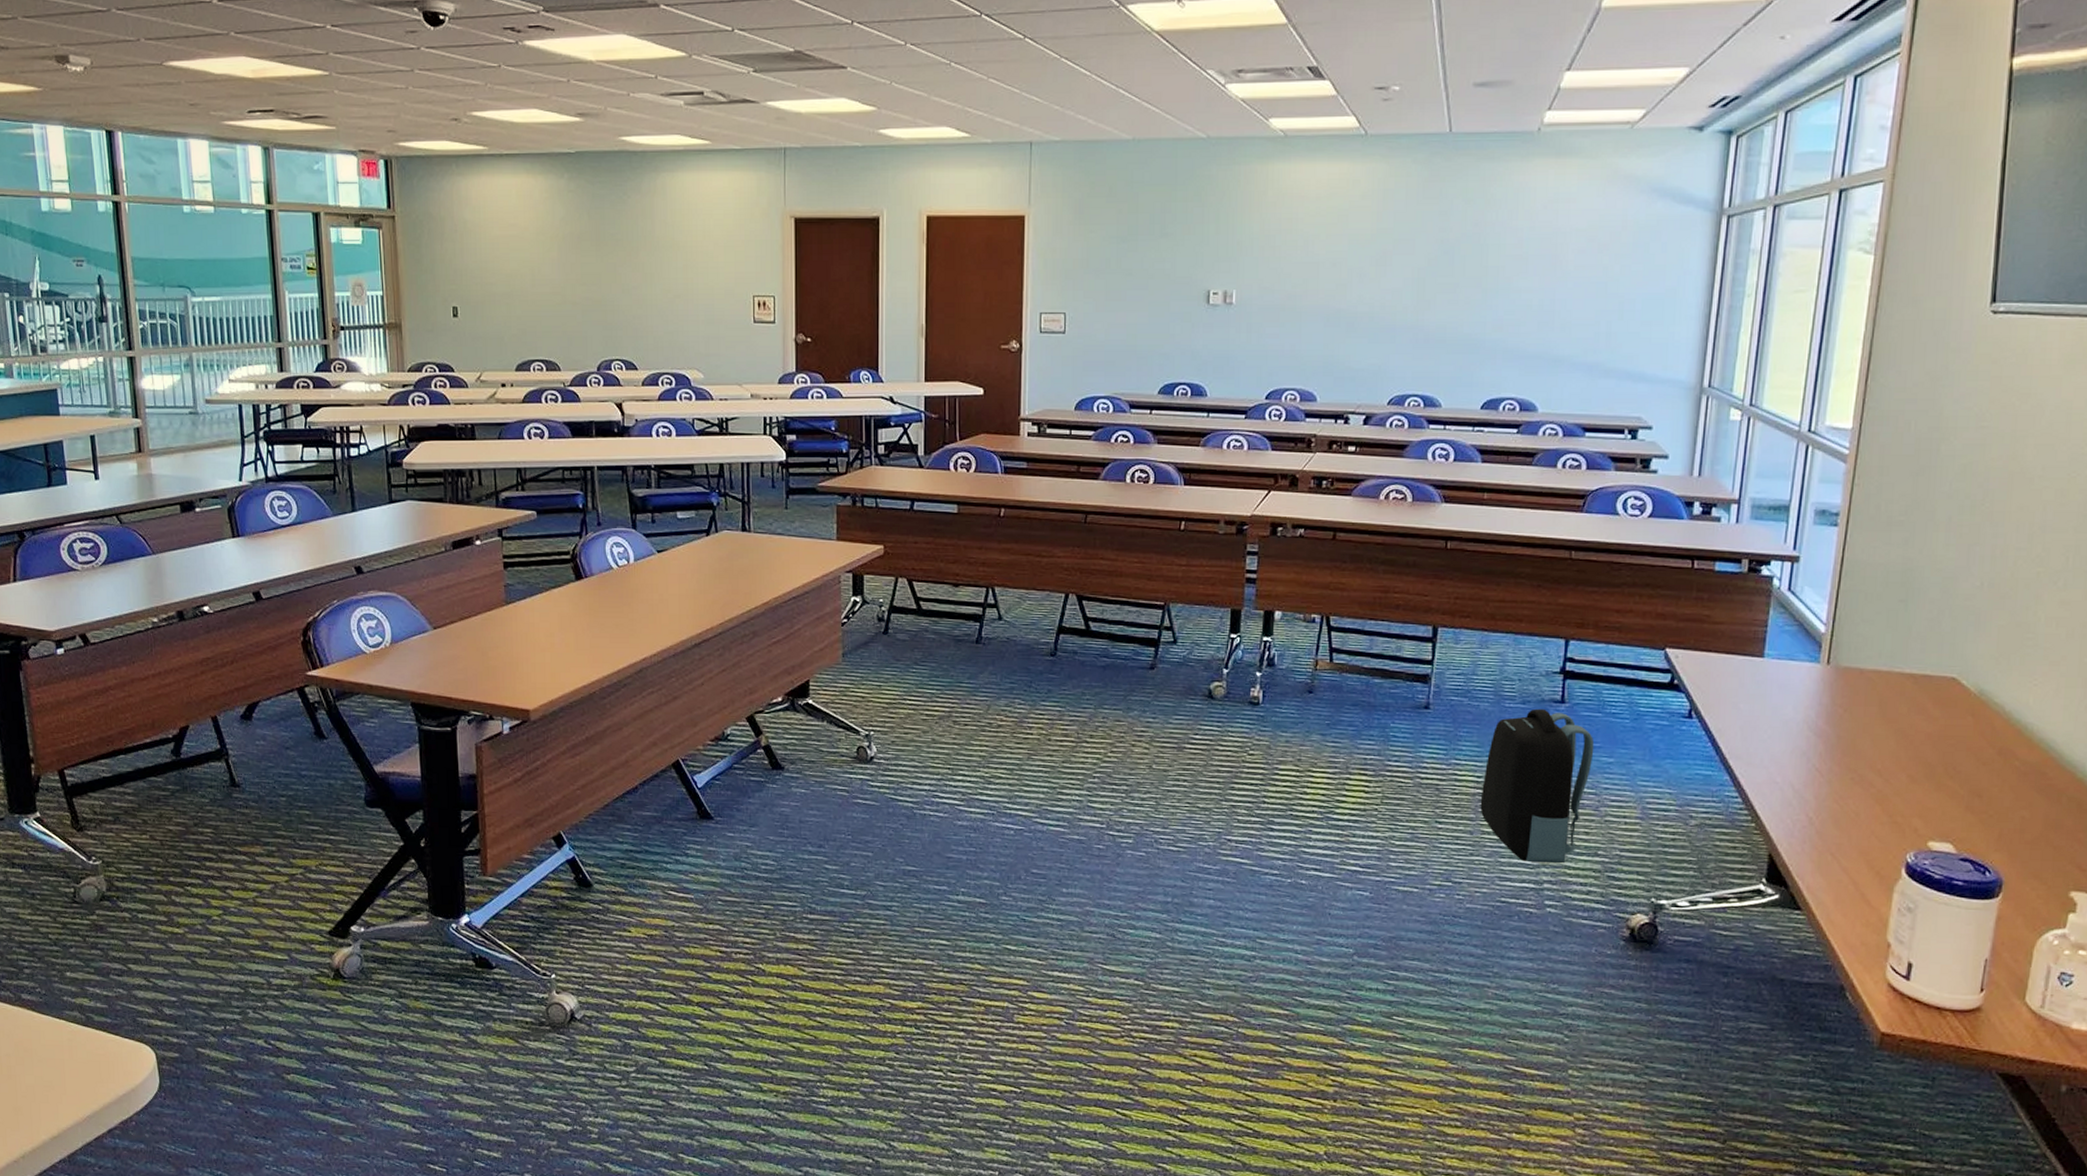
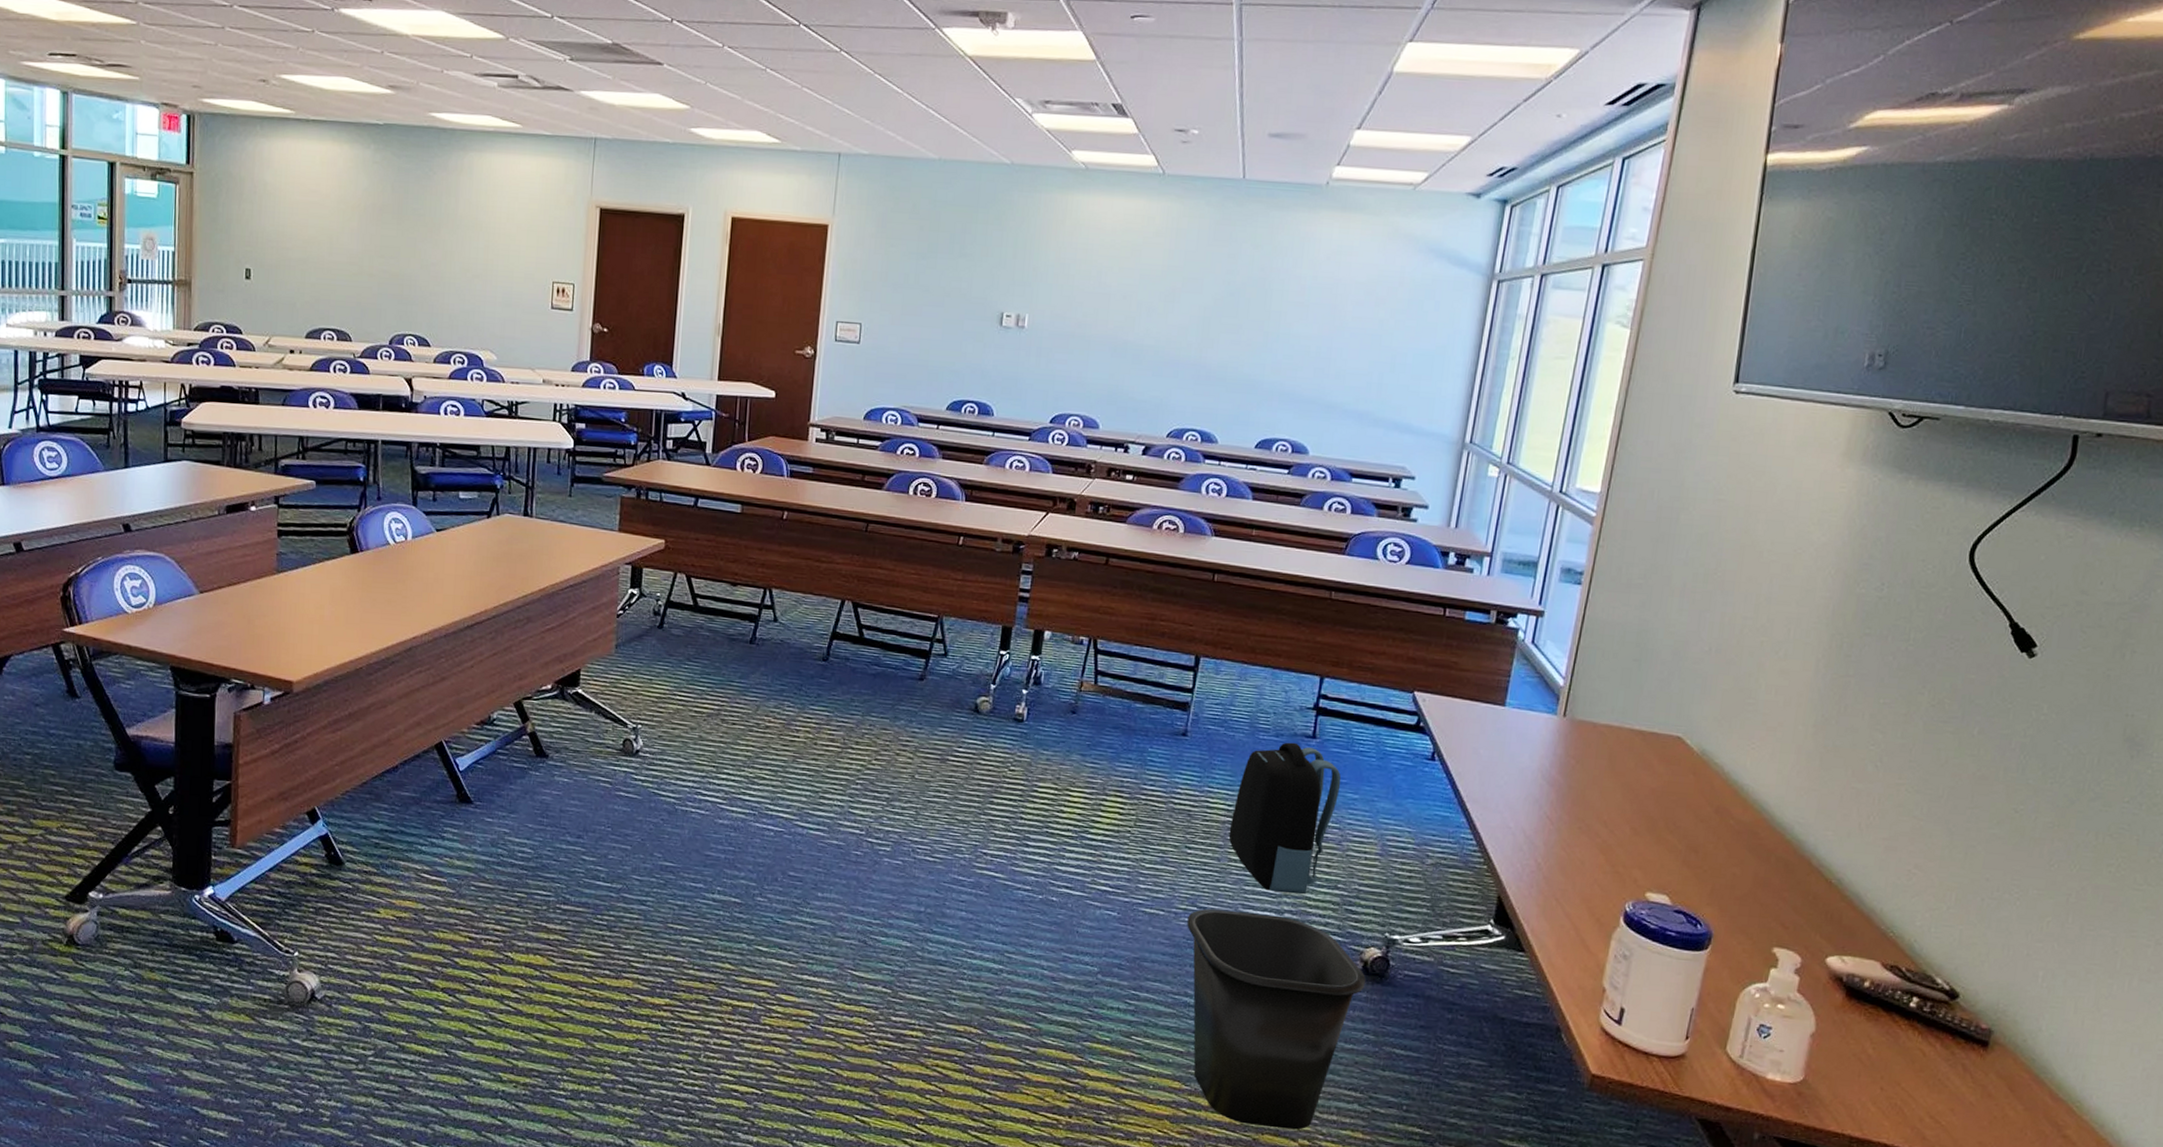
waste bin: none [1443,883,1633,1104] -> present [1187,908,1366,1130]

